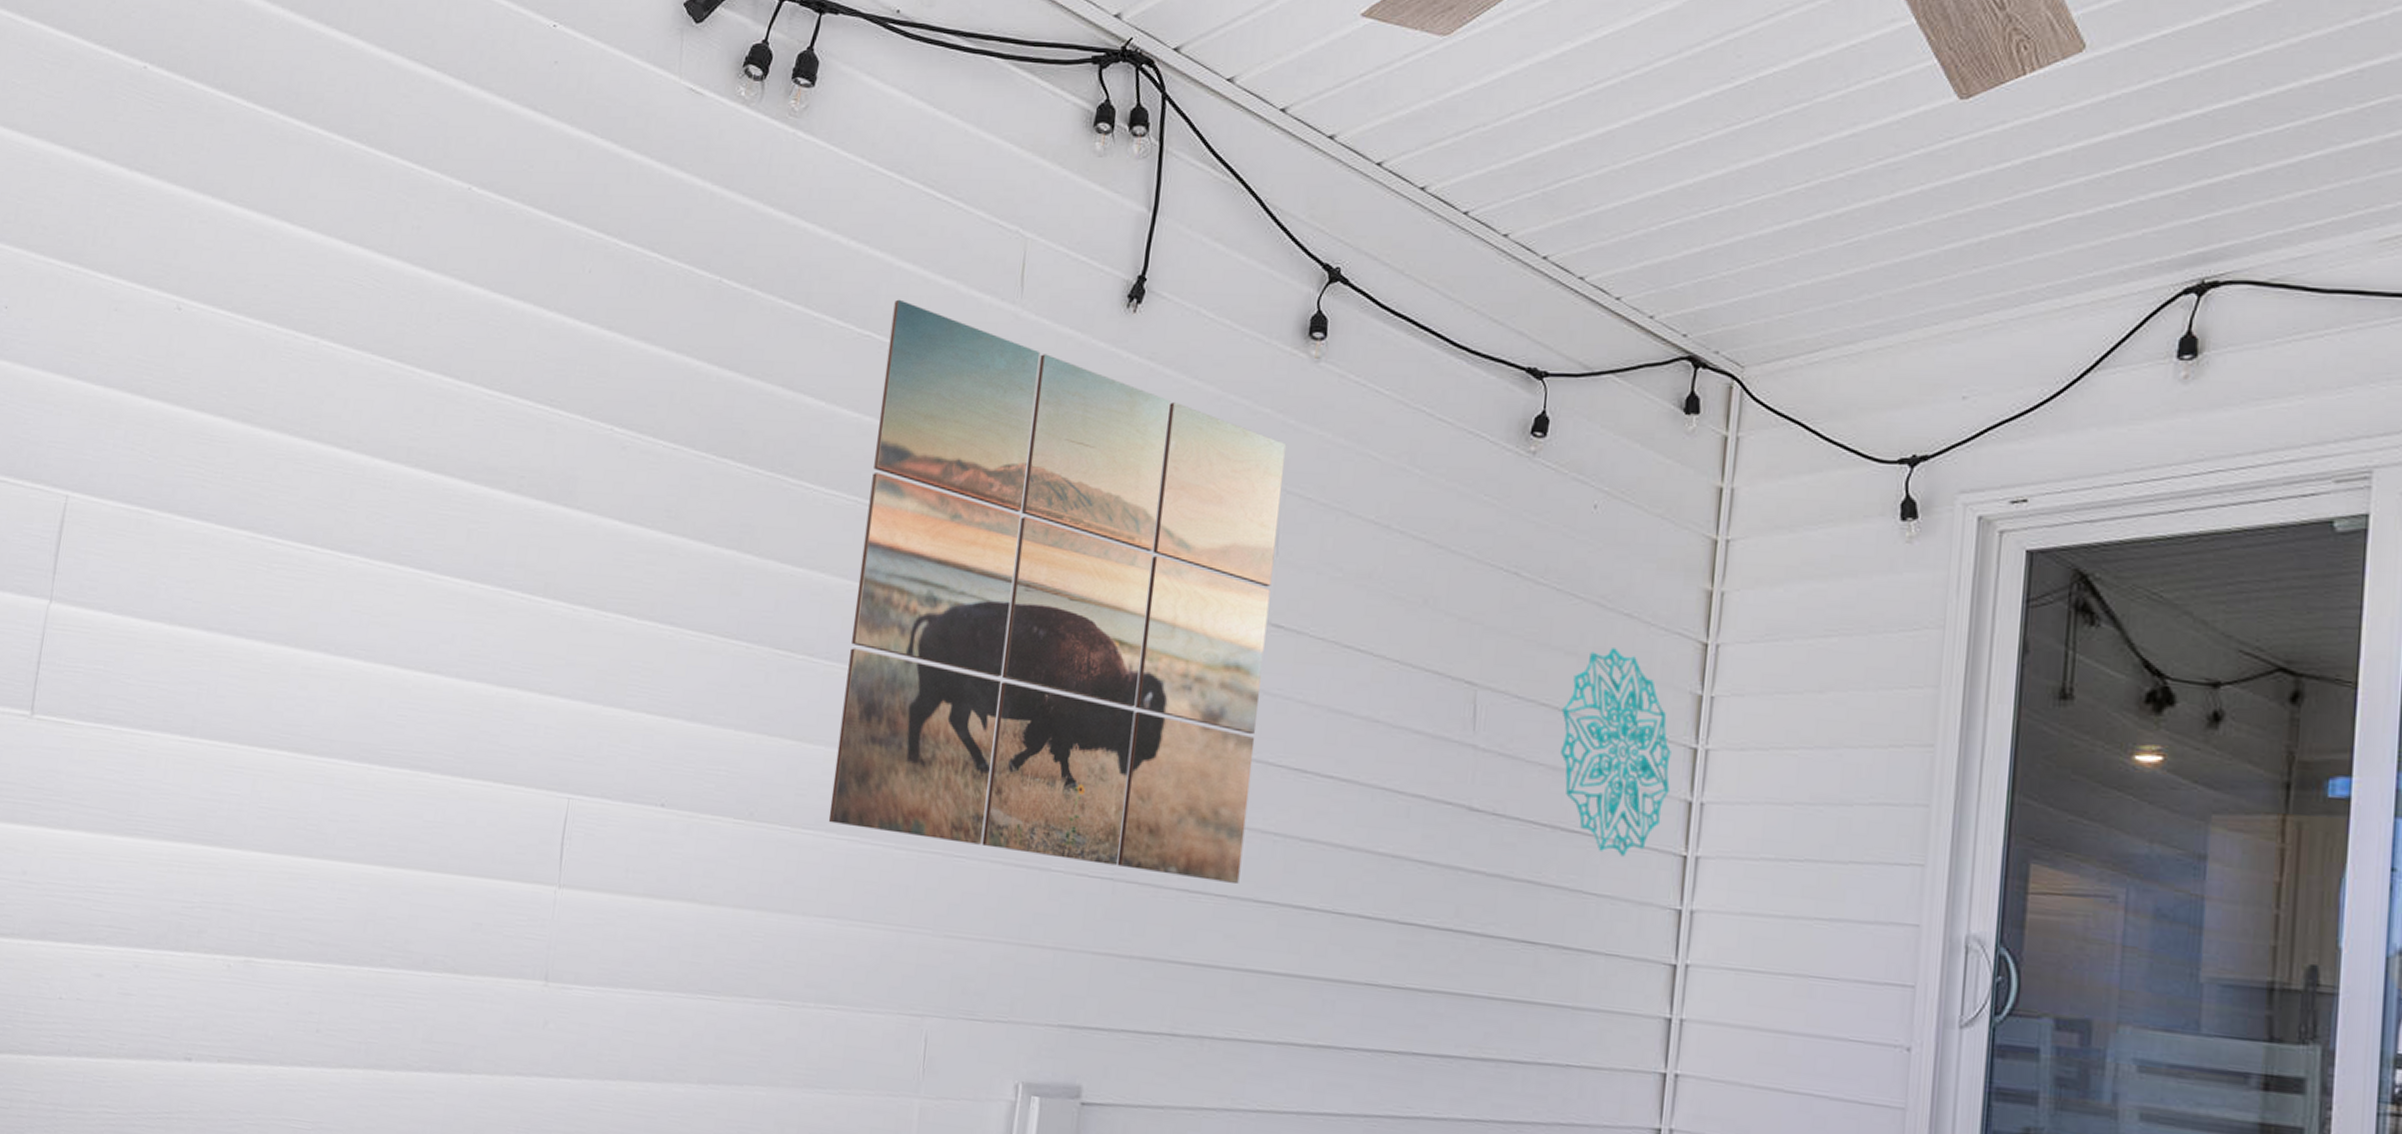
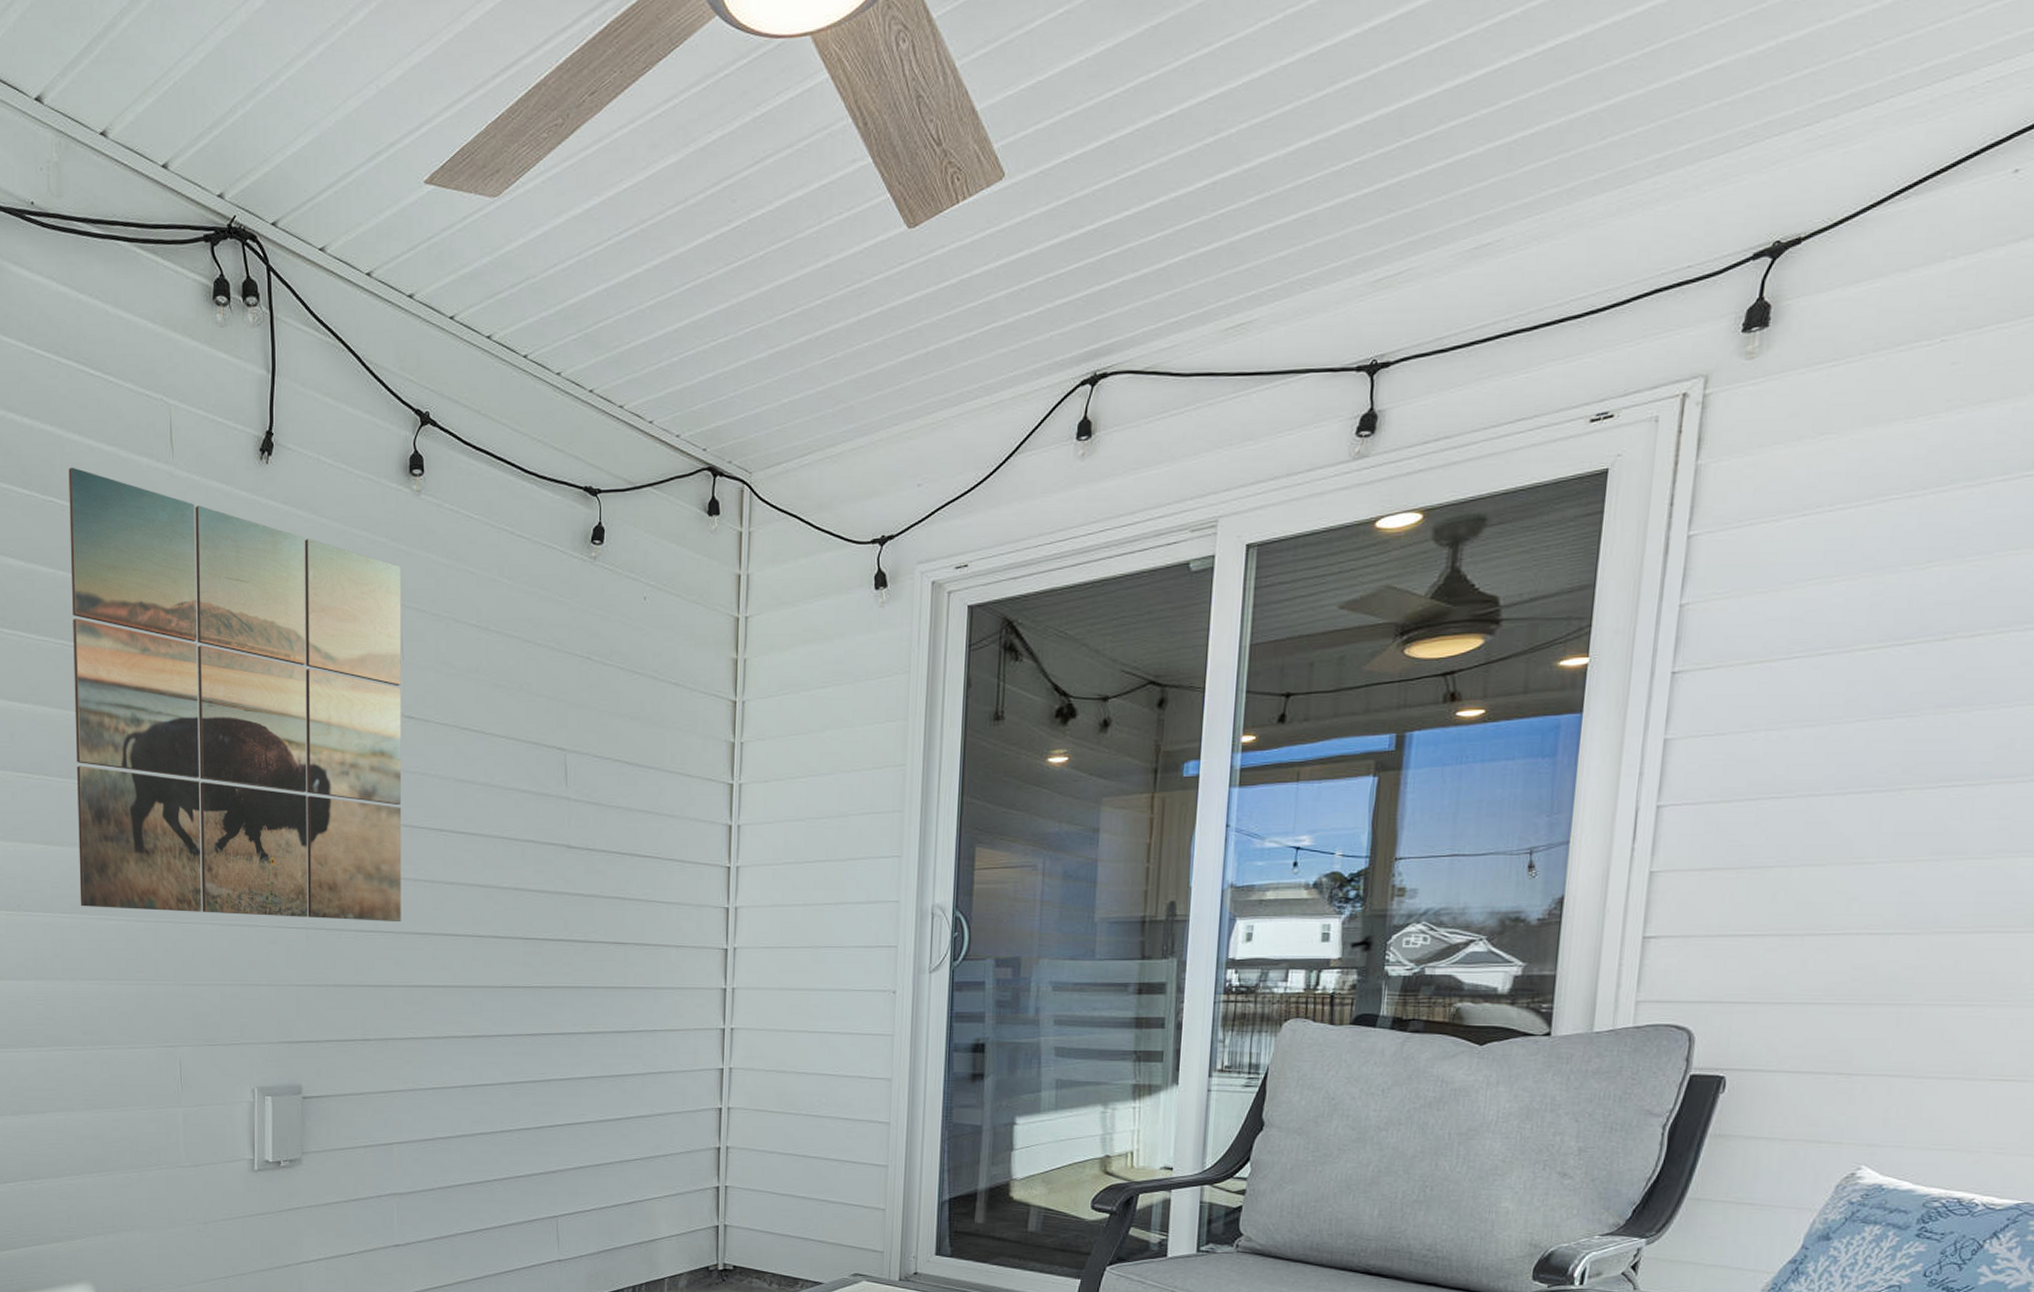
wall decoration: present [1561,648,1671,857] -> none [631,711,715,872]

